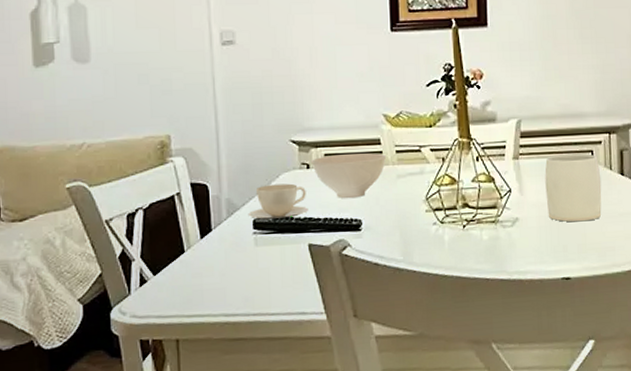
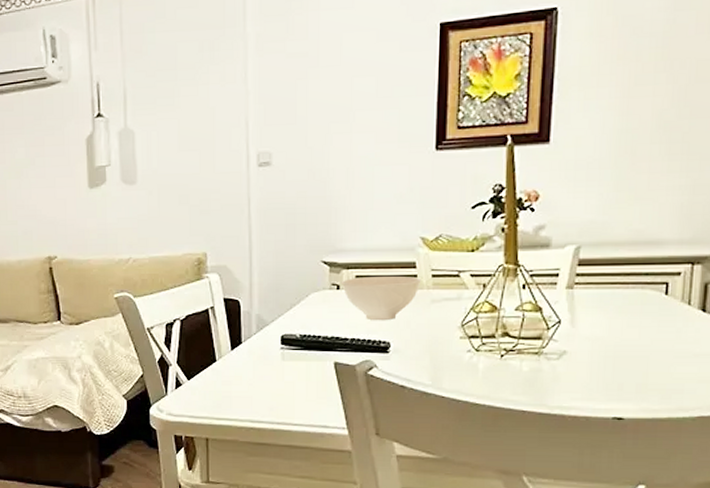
teacup: present [248,183,308,220] -> none [277,303,336,337]
mug: present [545,154,602,222] -> none [602,286,676,360]

